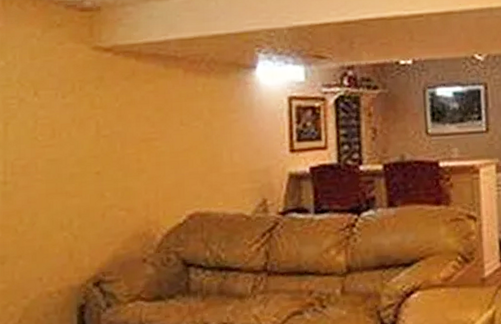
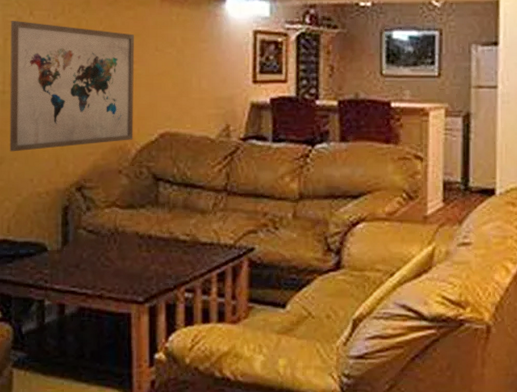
wall art: none [12,102,159,249] -> present [9,21,134,152]

